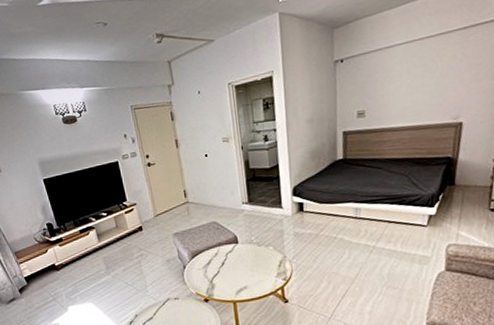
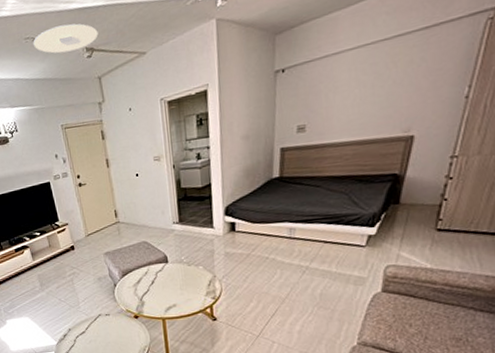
ceiling light: none [104,11,168,38] -> present [33,23,98,54]

